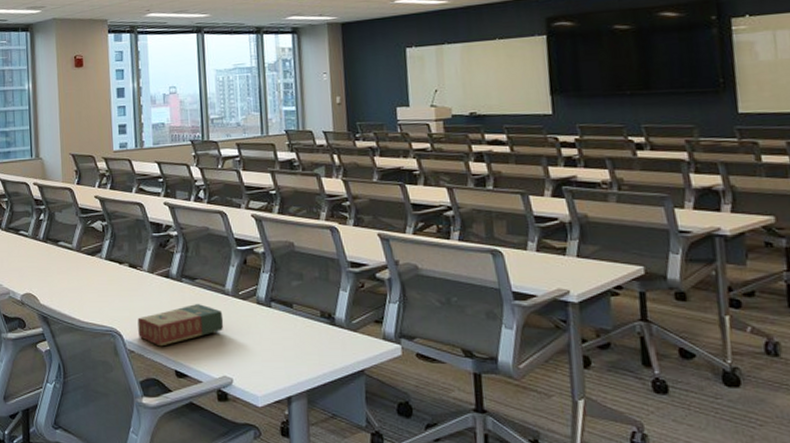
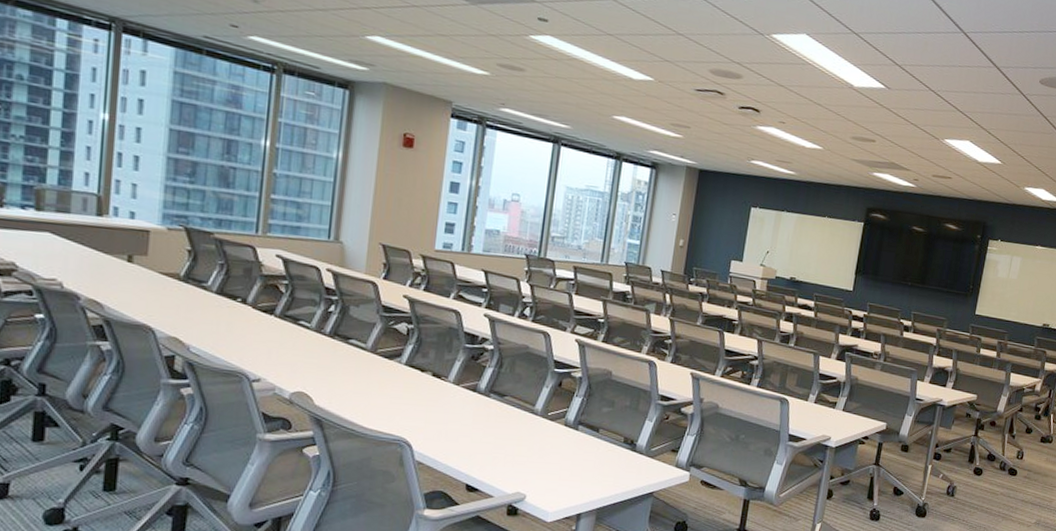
book: present [137,304,224,347] -> none [431,420,528,460]

